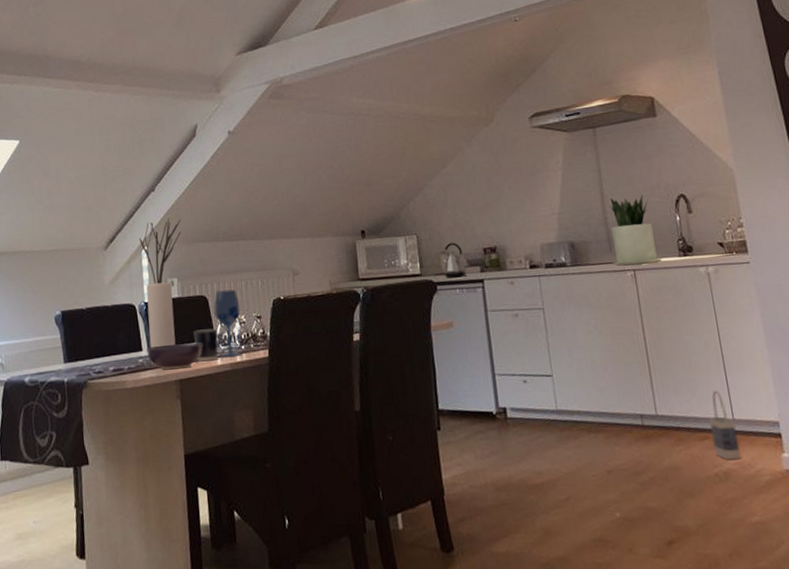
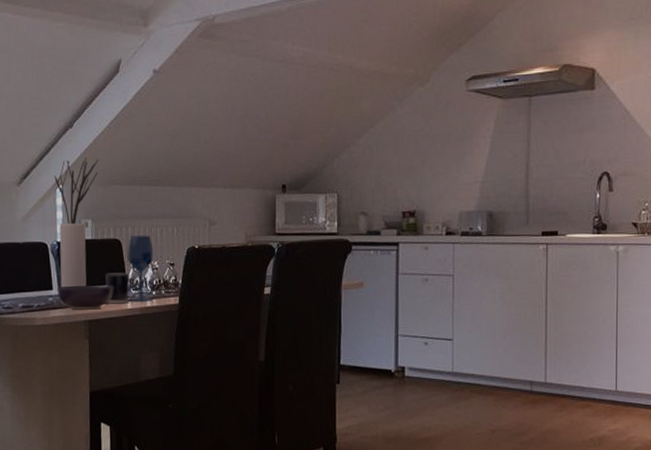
kettle: present [443,242,467,279] -> none [360,204,383,239]
planter: present [609,194,662,267] -> none [527,169,575,240]
bag: present [709,391,741,461] -> none [593,364,617,428]

